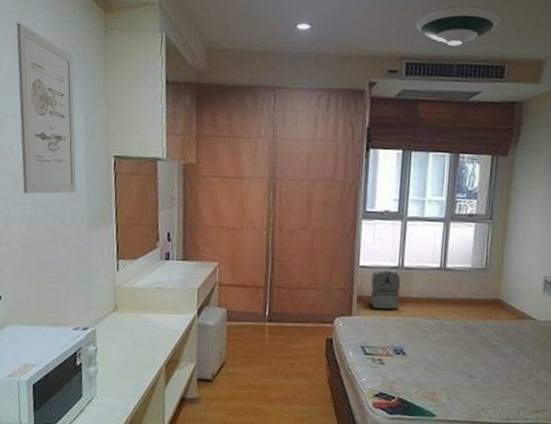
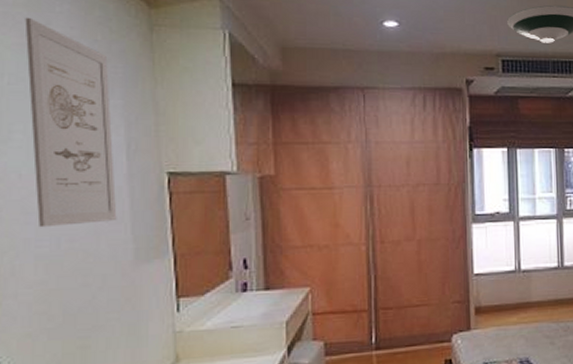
backpack: present [370,268,401,310] -> none [488,273,520,318]

